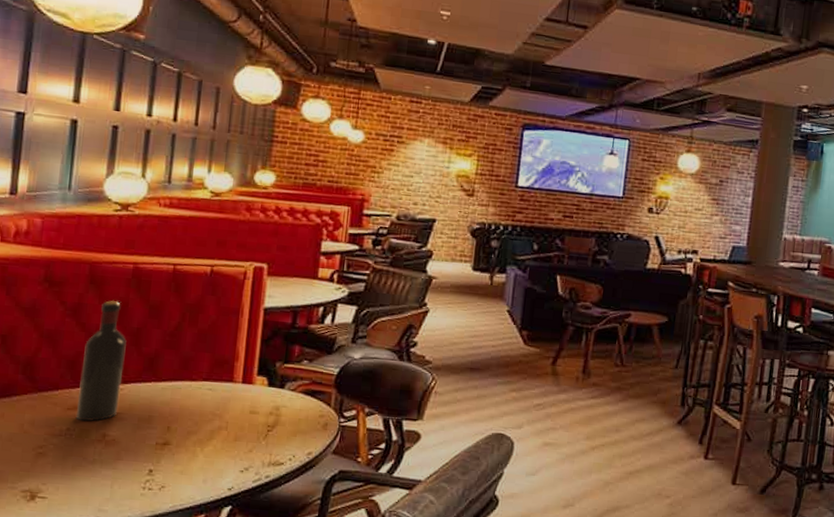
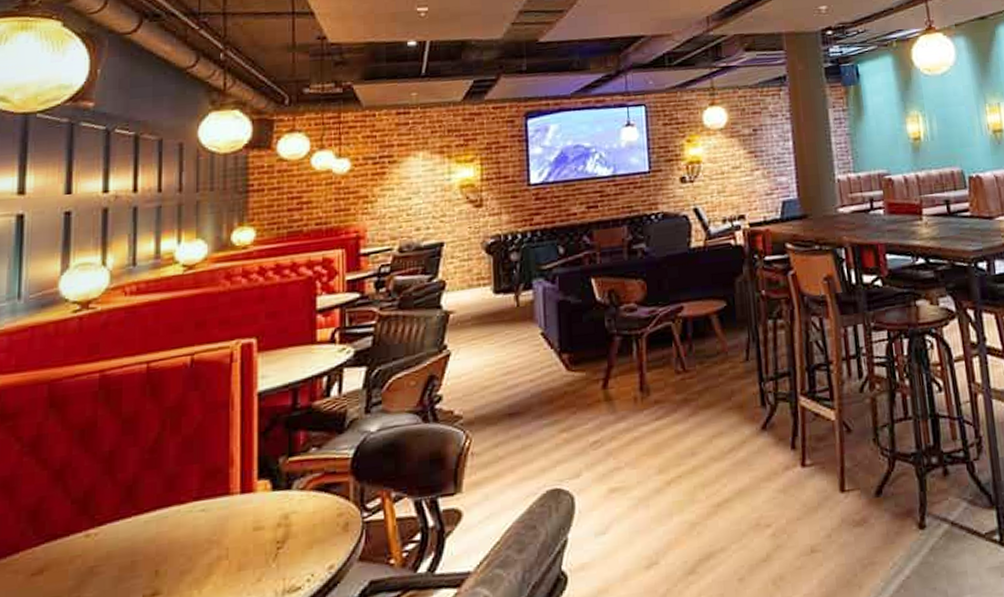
wine bottle: present [76,300,127,422] -> none [43,422,98,587]

